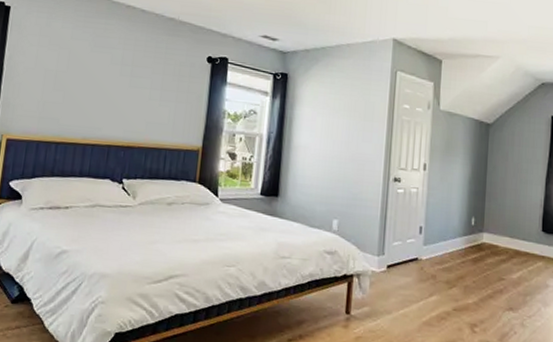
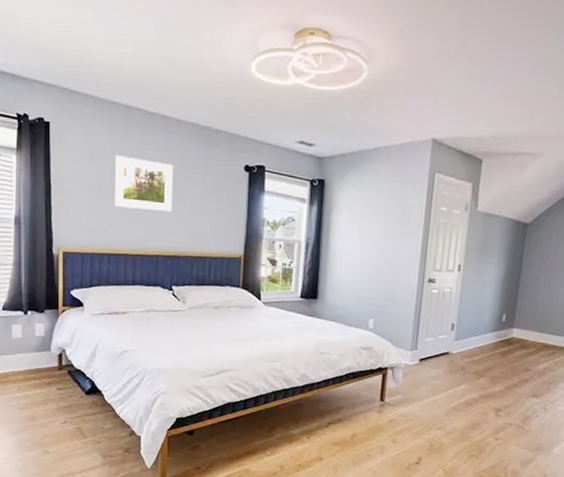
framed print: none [67,41,134,101] -> present [113,155,173,212]

